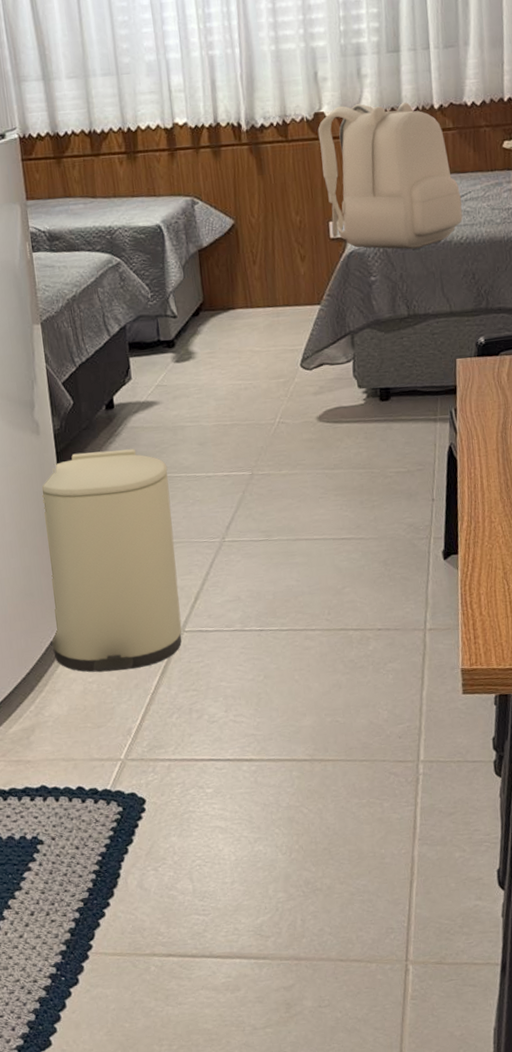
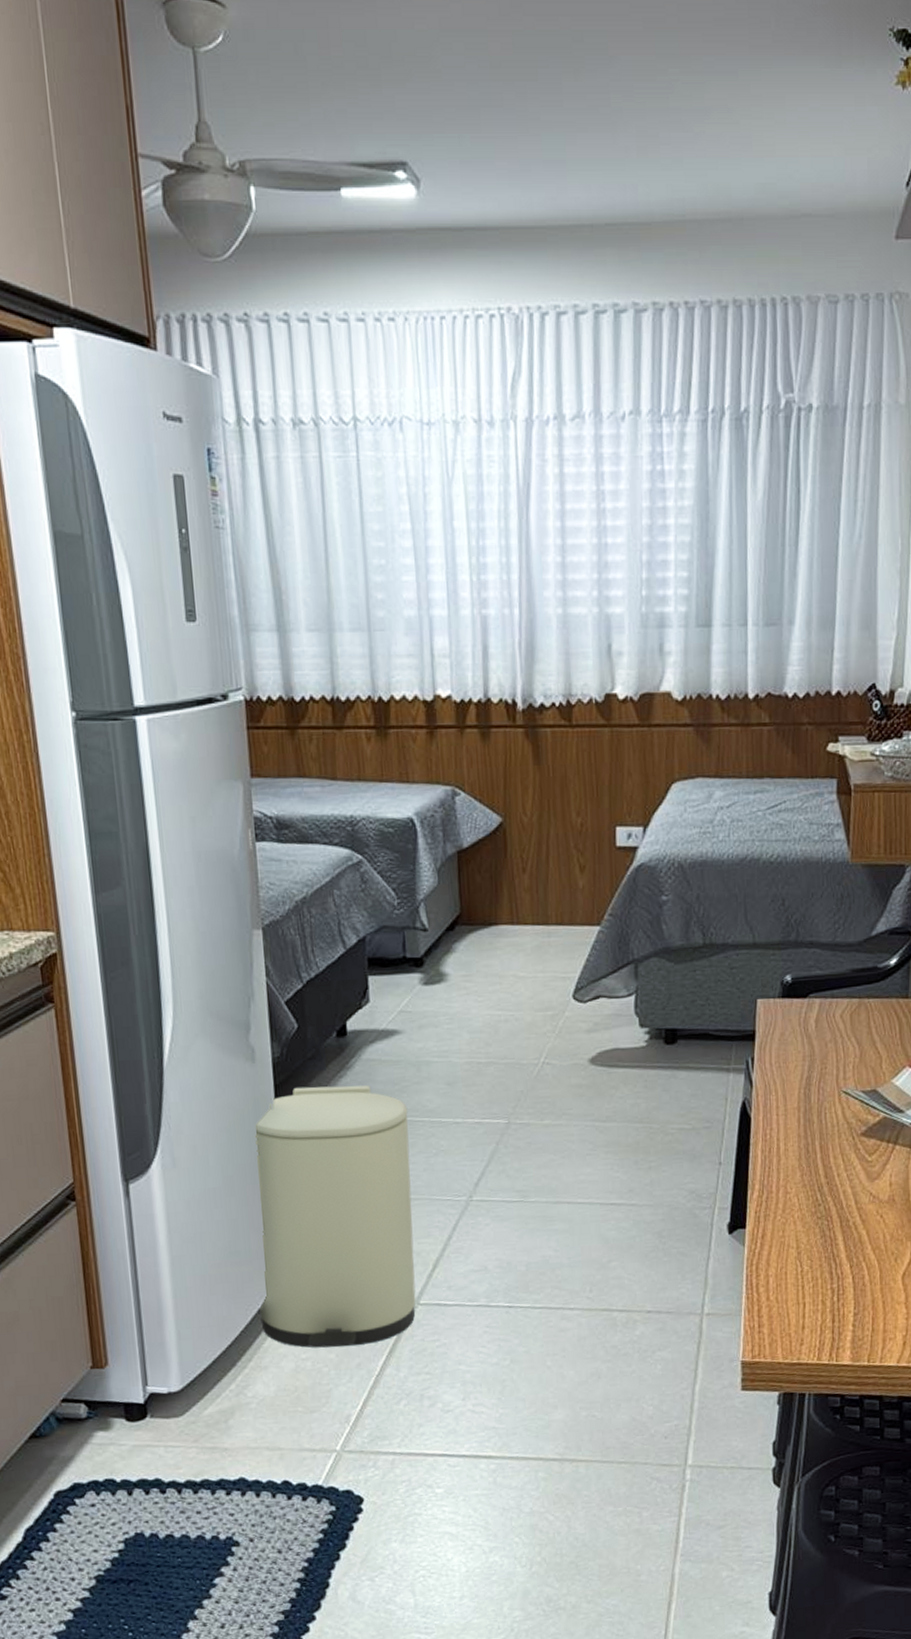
backpack: present [317,102,463,250] -> none [608,685,775,866]

